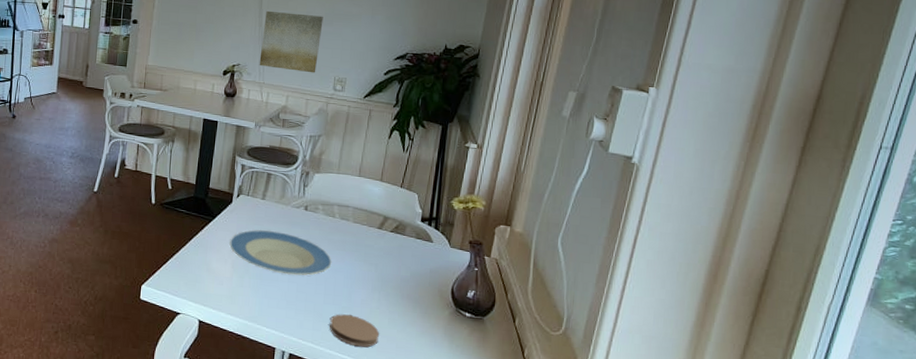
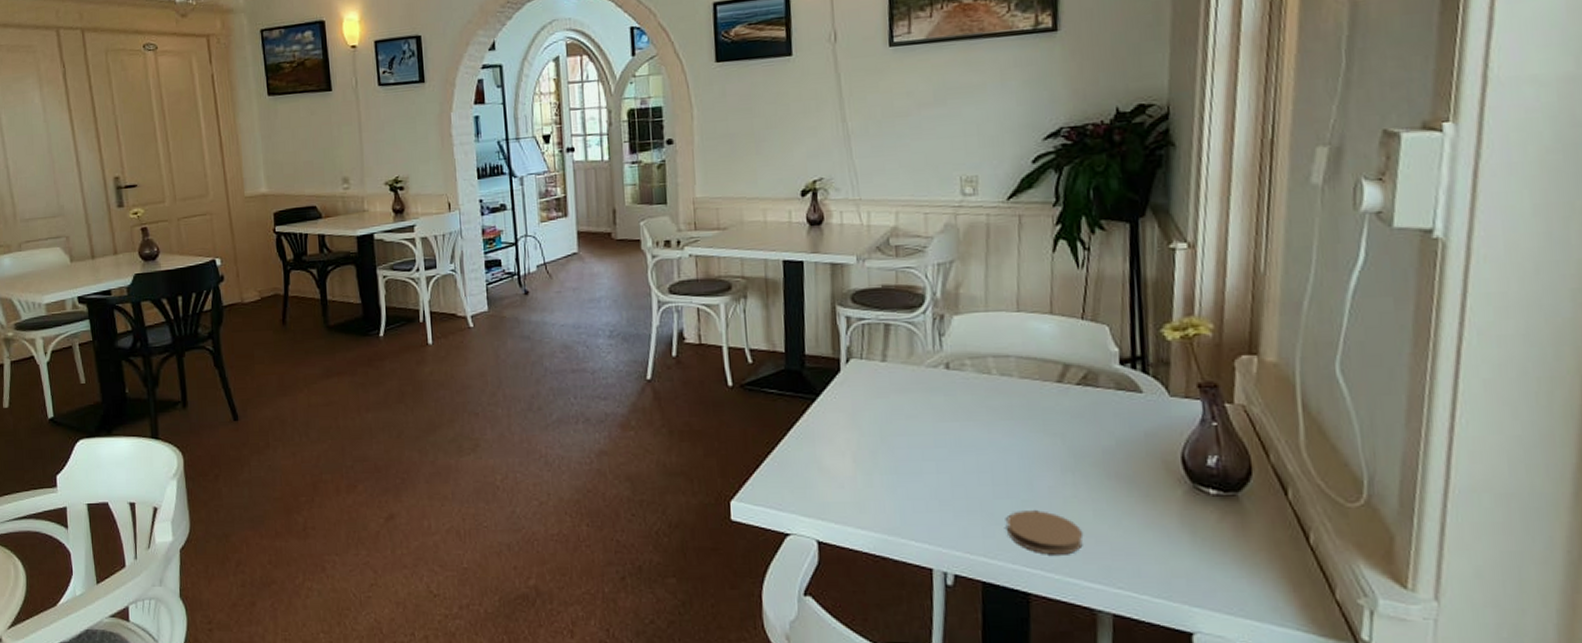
plate: present [229,230,332,275] -> none [845,404,997,463]
wall art: present [259,10,323,73] -> none [848,94,933,177]

